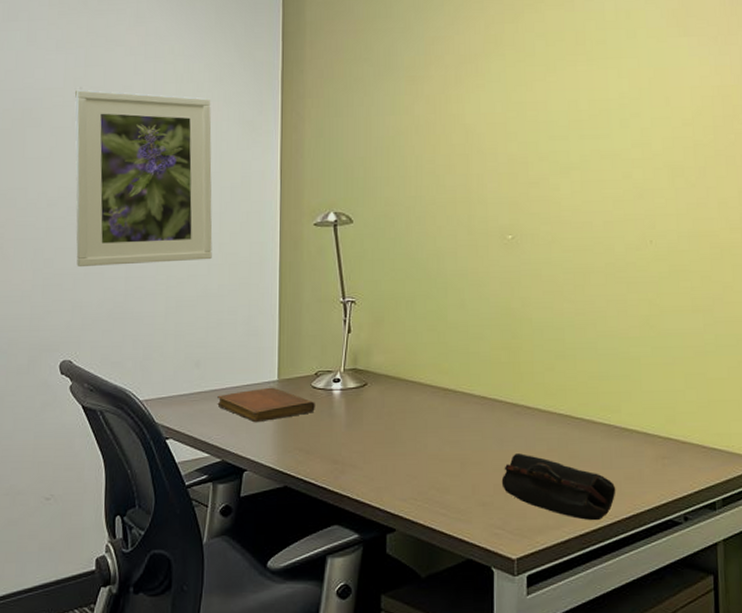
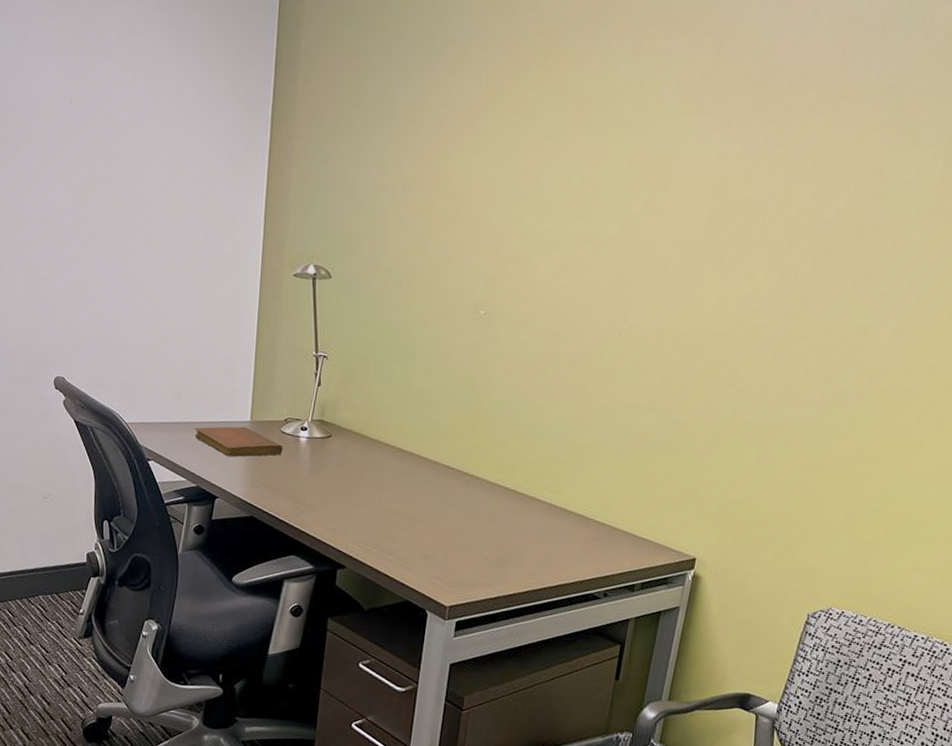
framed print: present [74,89,213,268] -> none [65,102,200,298]
pencil case: present [501,453,616,521] -> none [444,517,547,585]

